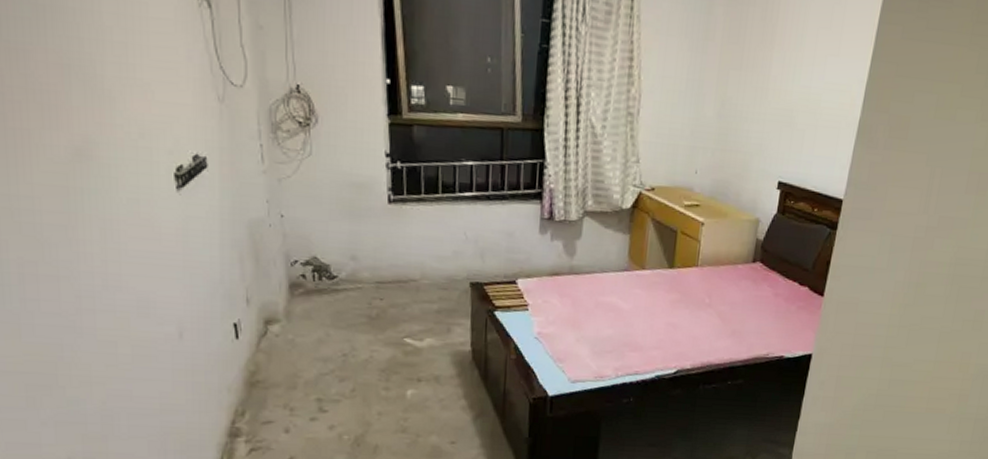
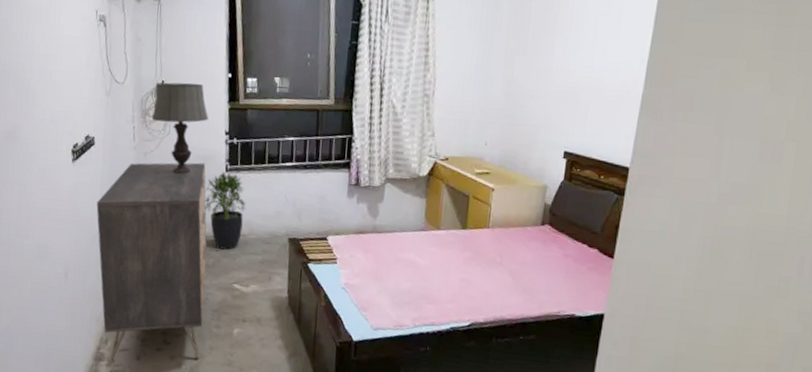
dresser: none [216,191,369,440] -> present [96,162,207,364]
table lamp: none [285,87,362,206] -> present [151,82,208,174]
potted plant: none [362,204,417,298] -> present [204,172,247,250]

